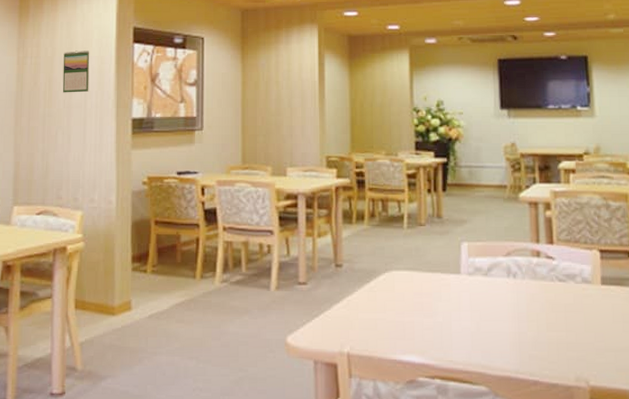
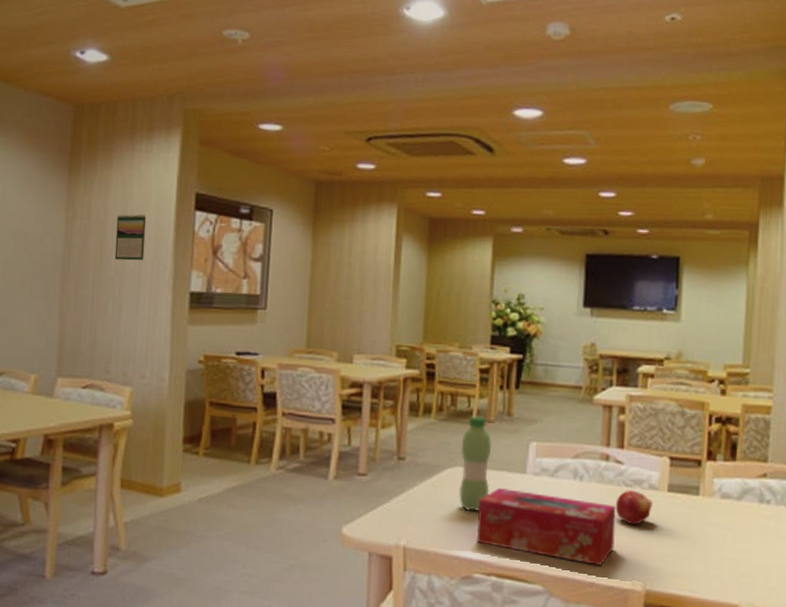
water bottle: none [395,220,426,315] -> present [458,416,491,512]
tissue box: none [417,289,554,364] -> present [476,487,616,566]
fruit: none [551,285,588,320] -> present [615,490,653,525]

